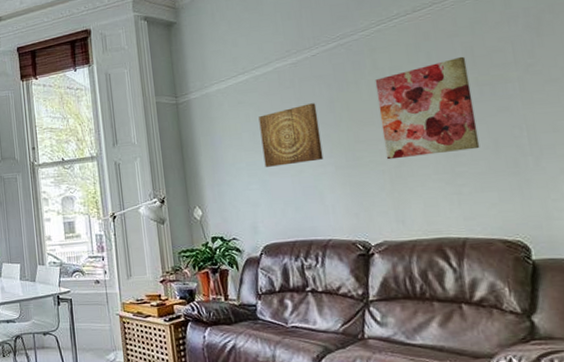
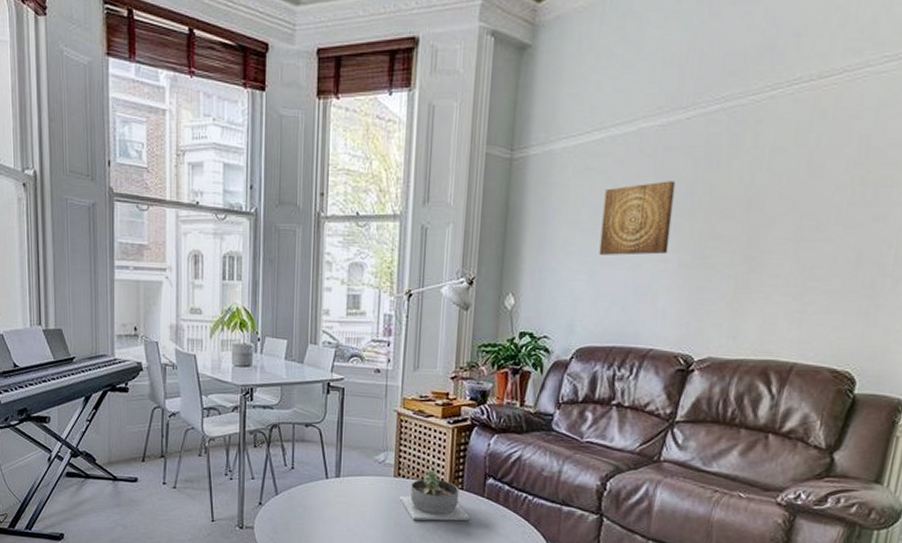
wall art: present [375,56,480,160] -> none [737,145,859,264]

